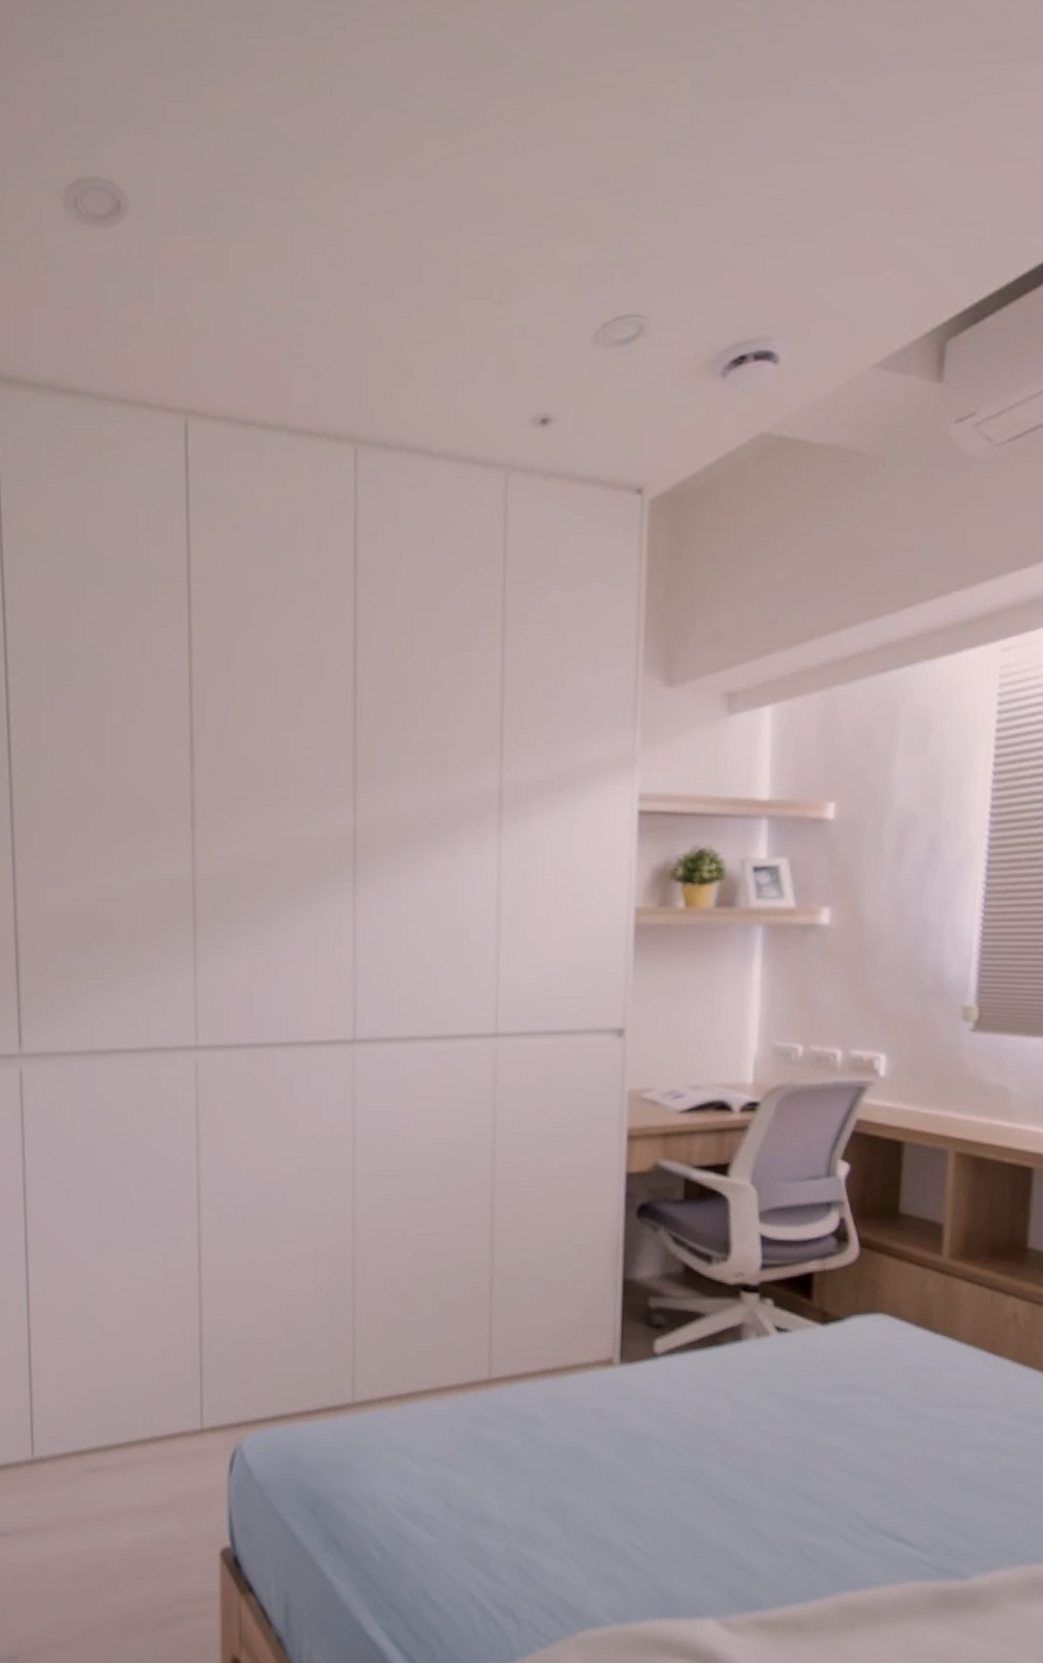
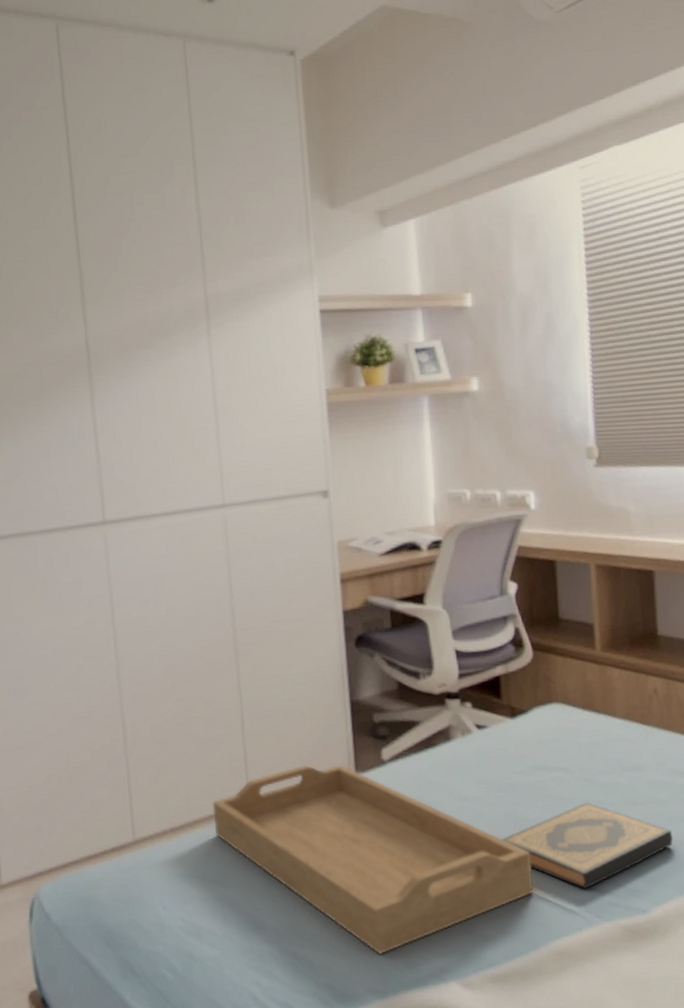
serving tray: none [445,1345,826,1573] -> present [212,765,534,954]
hardback book: none [792,1436,1014,1539] -> present [502,802,673,889]

